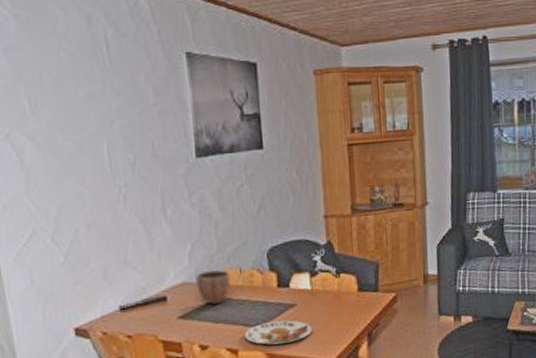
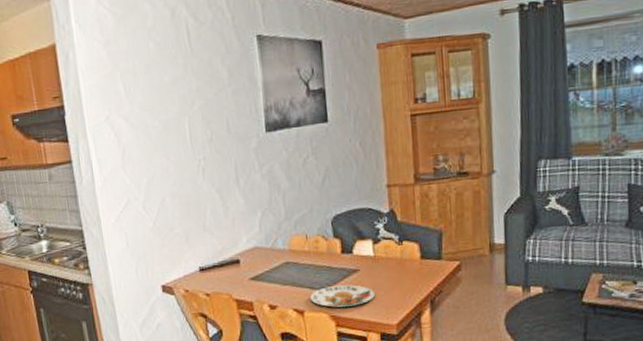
decorative bowl: present [196,270,231,306] -> none [265,236,298,269]

